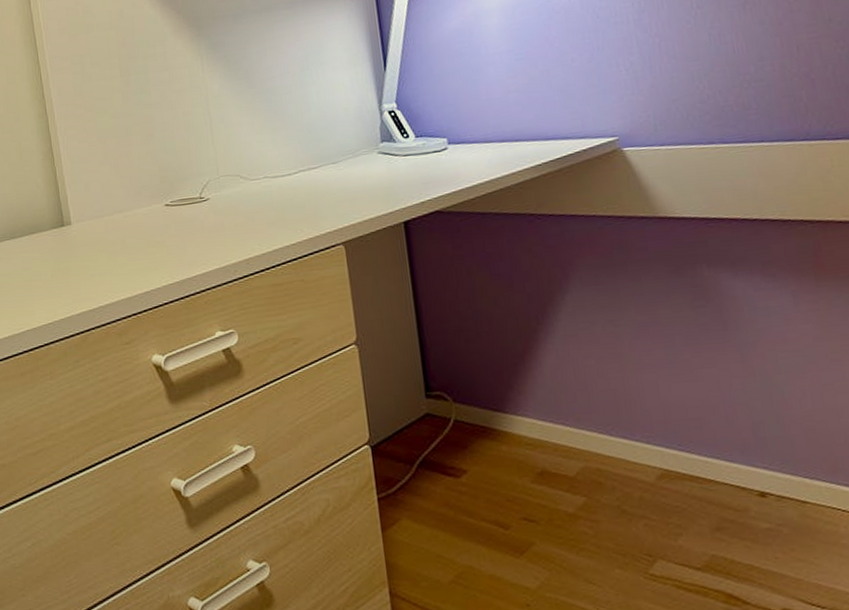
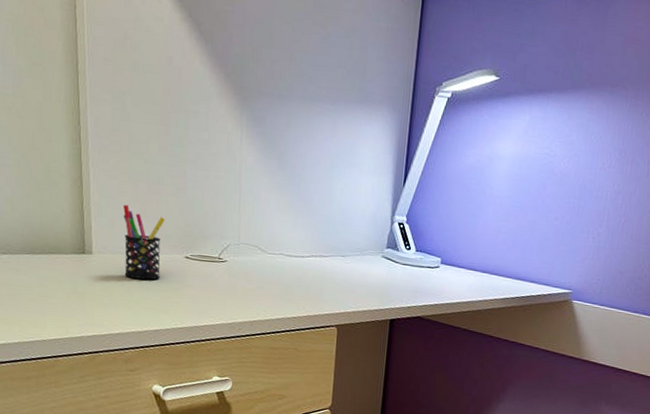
pen holder: none [96,165,142,241] -> present [123,204,165,280]

